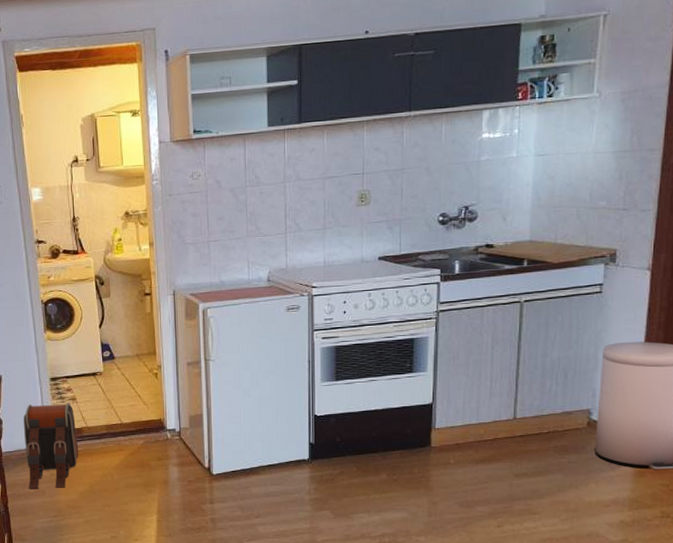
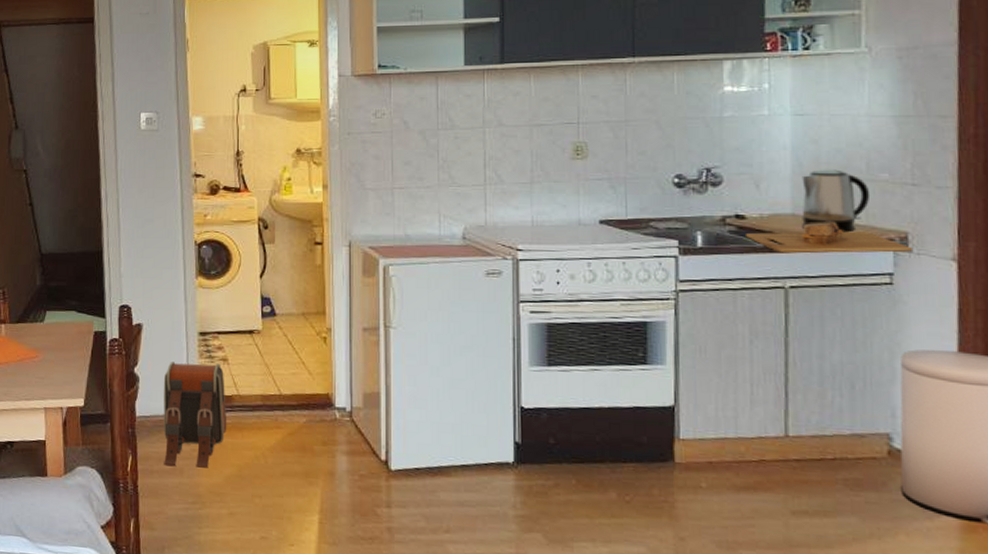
cutting board: none [492,245,619,274] -> present [744,222,912,254]
kettle: none [537,200,591,253] -> present [801,169,871,233]

